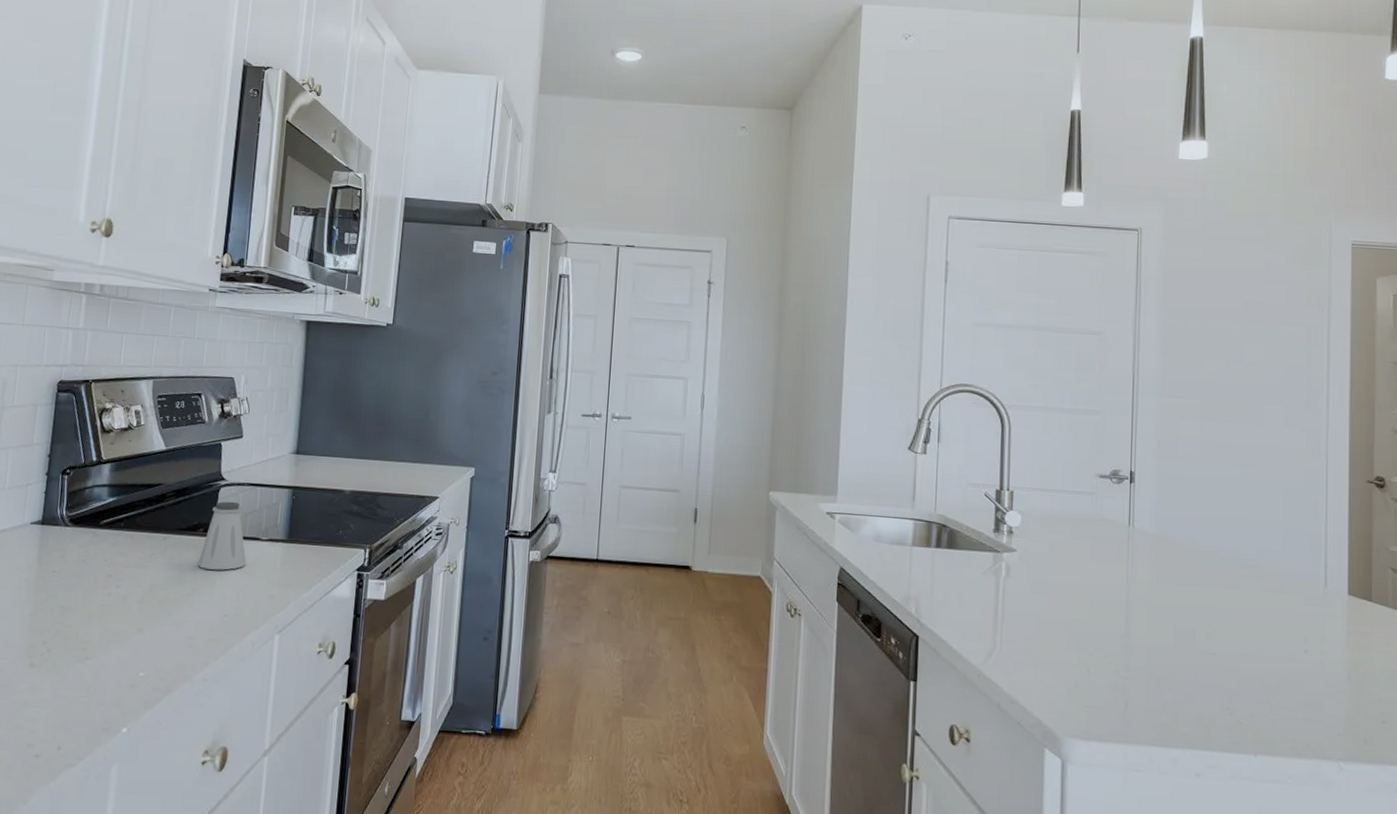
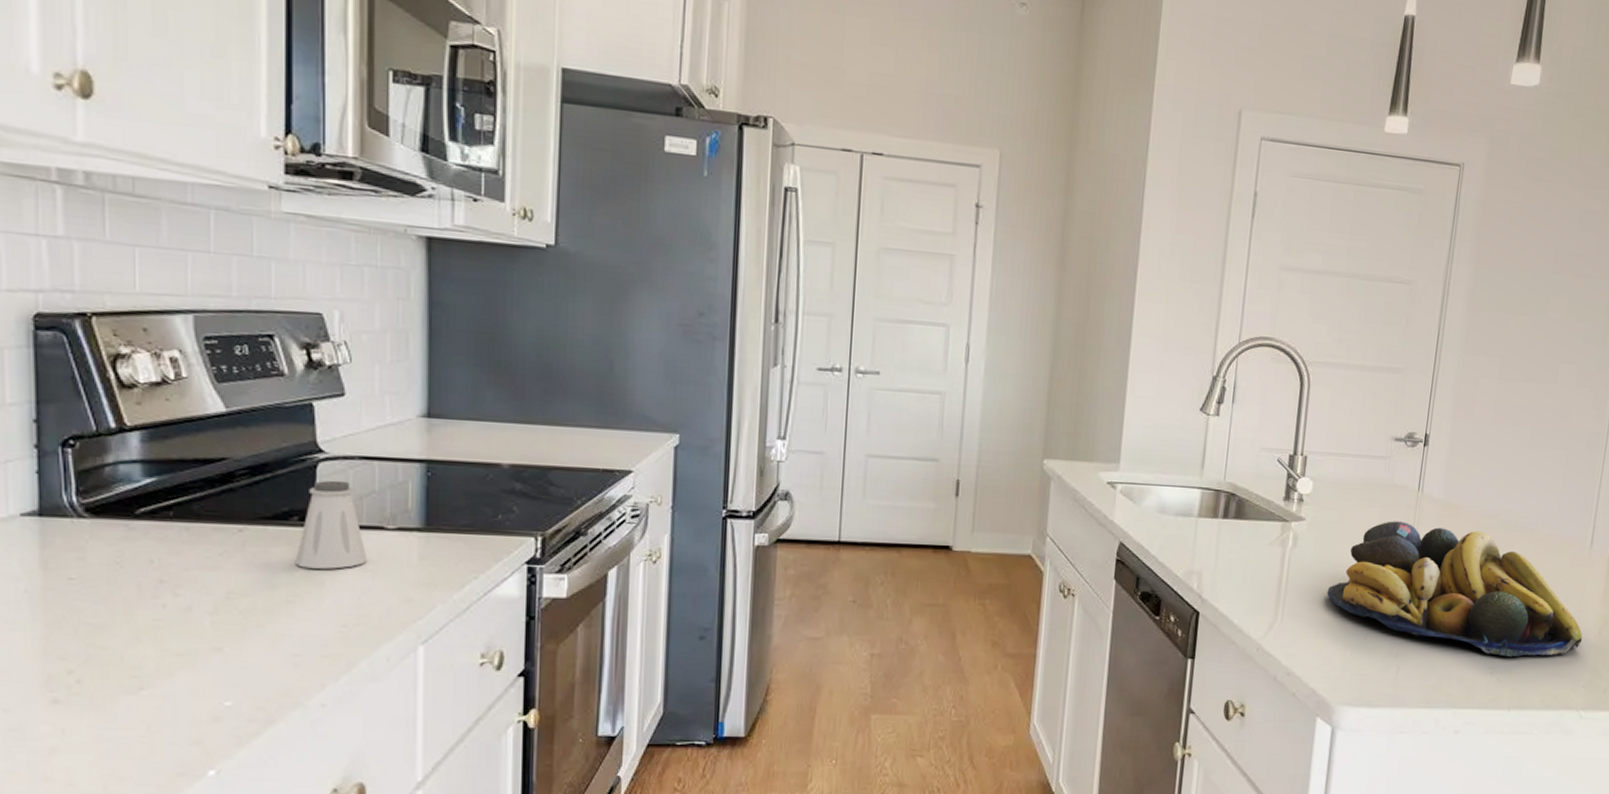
fruit bowl: none [1044,554,1330,699] -> present [1327,521,1583,658]

